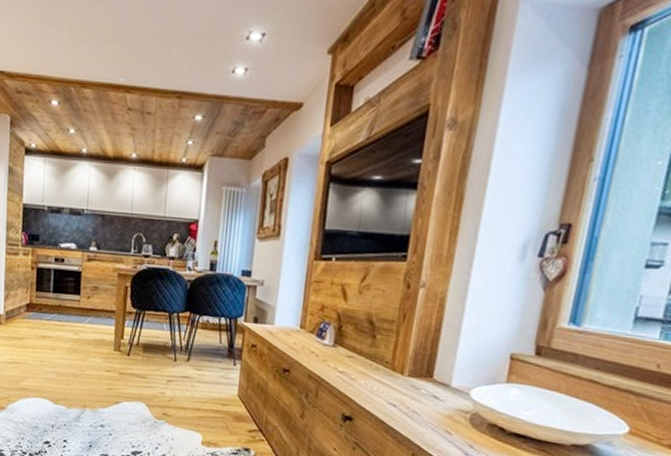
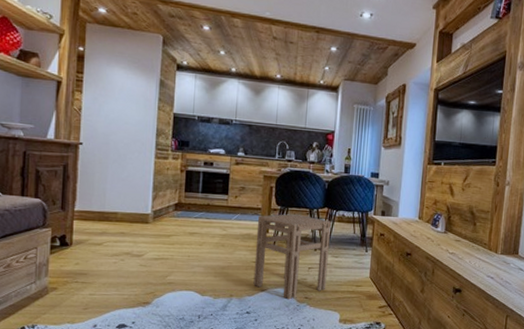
stool: none [107,317,193,415] -> present [253,213,331,300]

